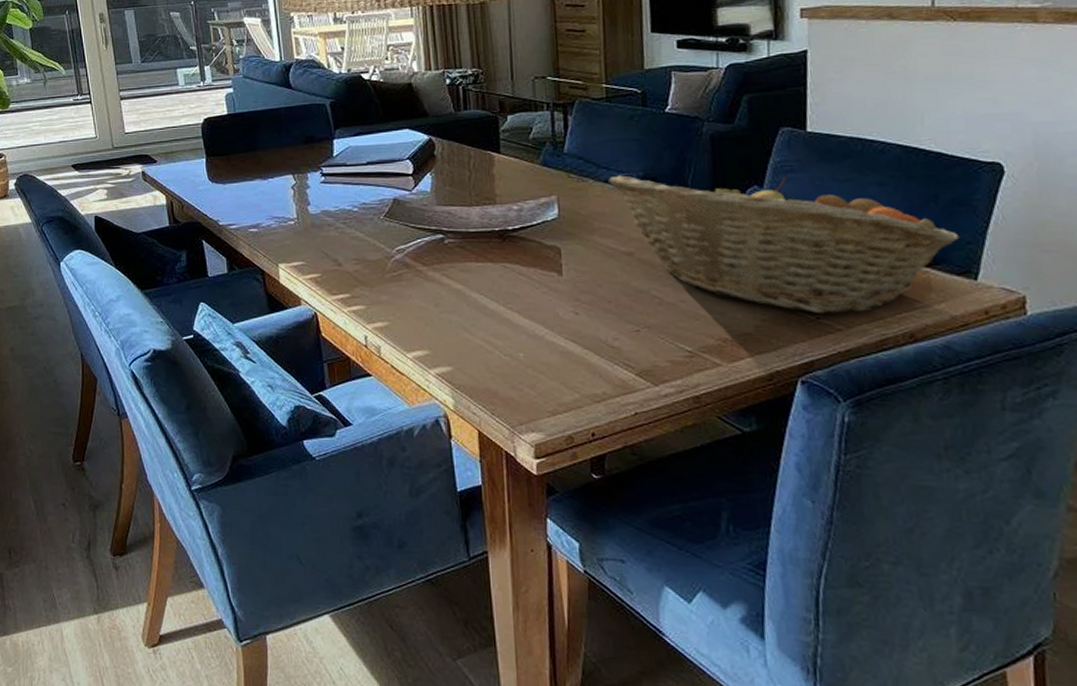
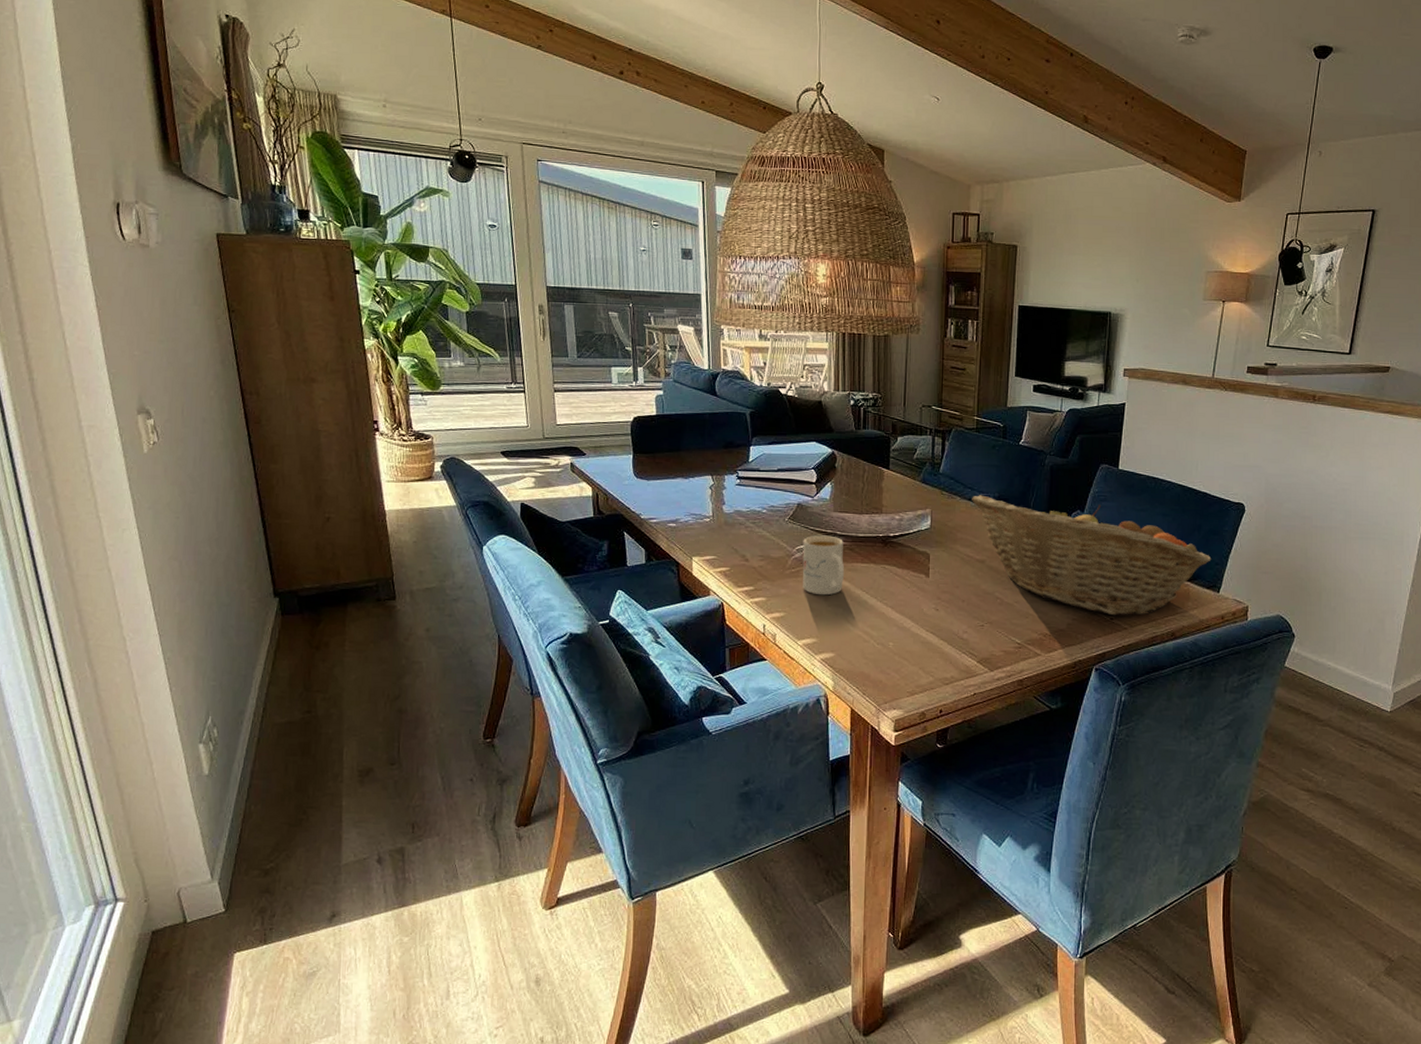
mug: none [403,232,457,301] -> present [802,535,845,596]

